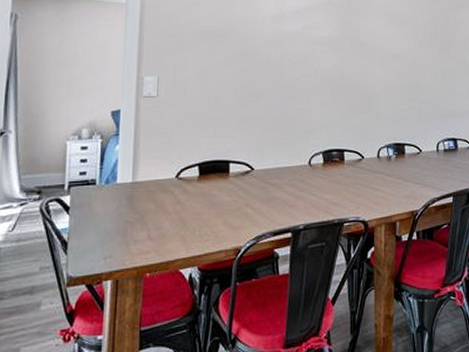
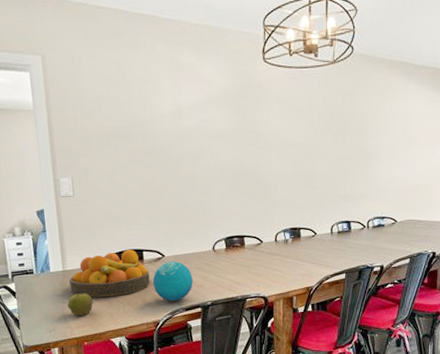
apple: none [131,209,164,239] -> present [67,292,93,316]
fruit bowl: none [137,161,235,216] -> present [69,250,150,297]
decorative orb: none [237,176,284,224] -> present [152,261,193,301]

